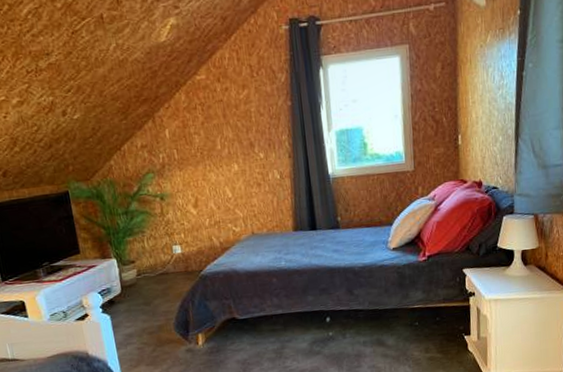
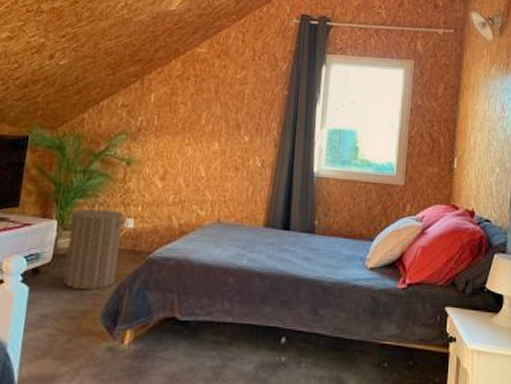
laundry hamper: none [123,236,178,311] -> present [63,201,128,291]

